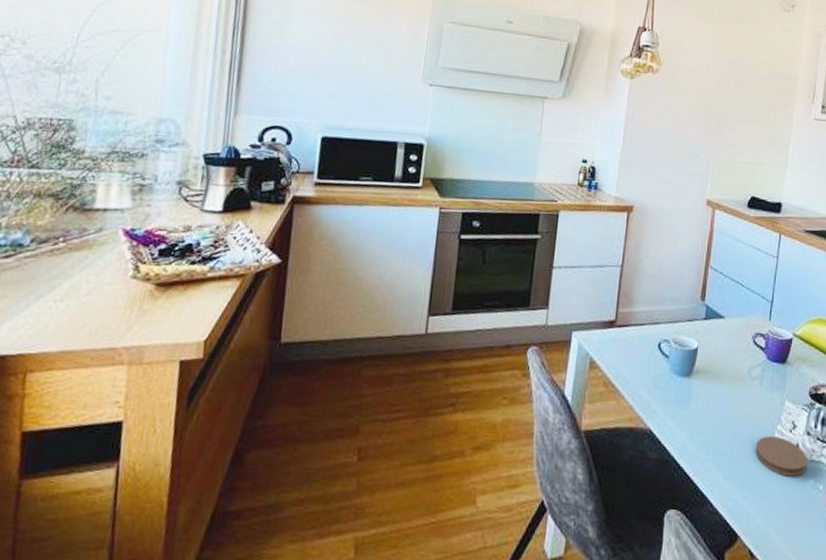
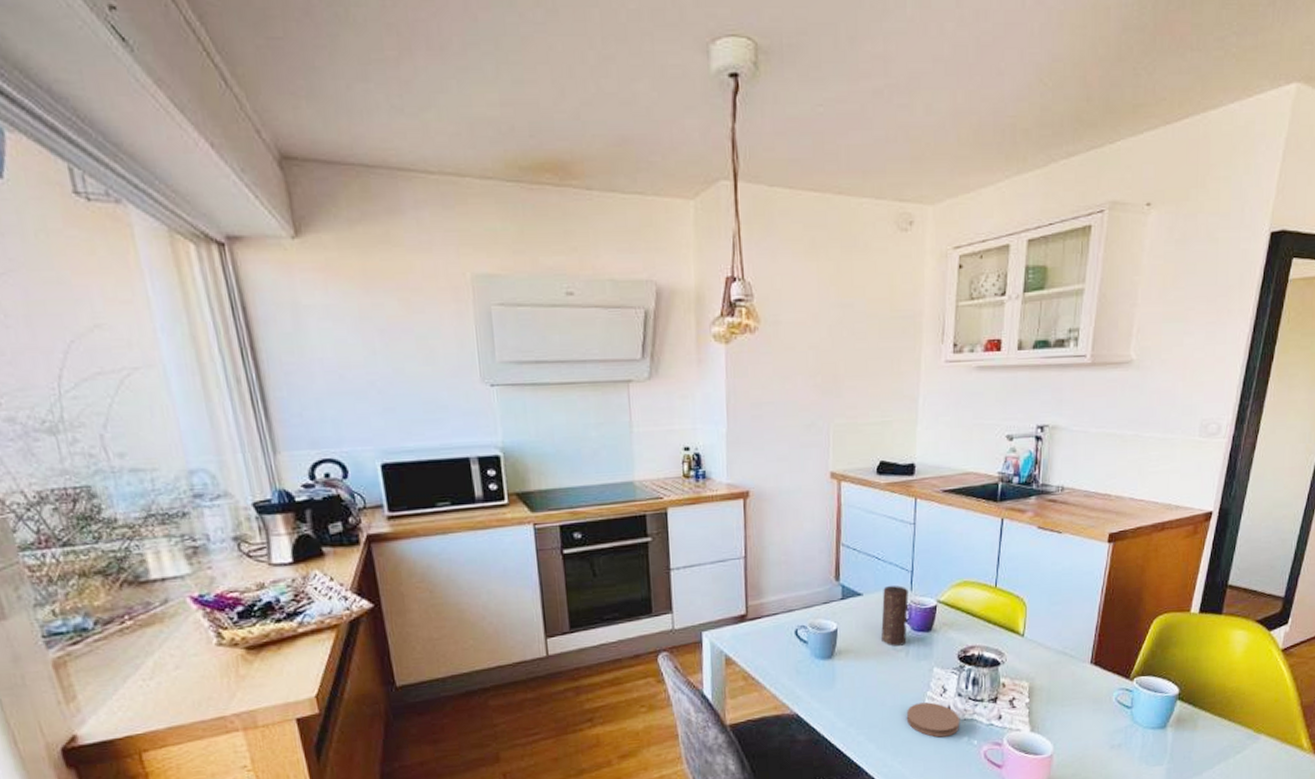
candle: none [738,313,767,374] -> present [881,585,909,647]

